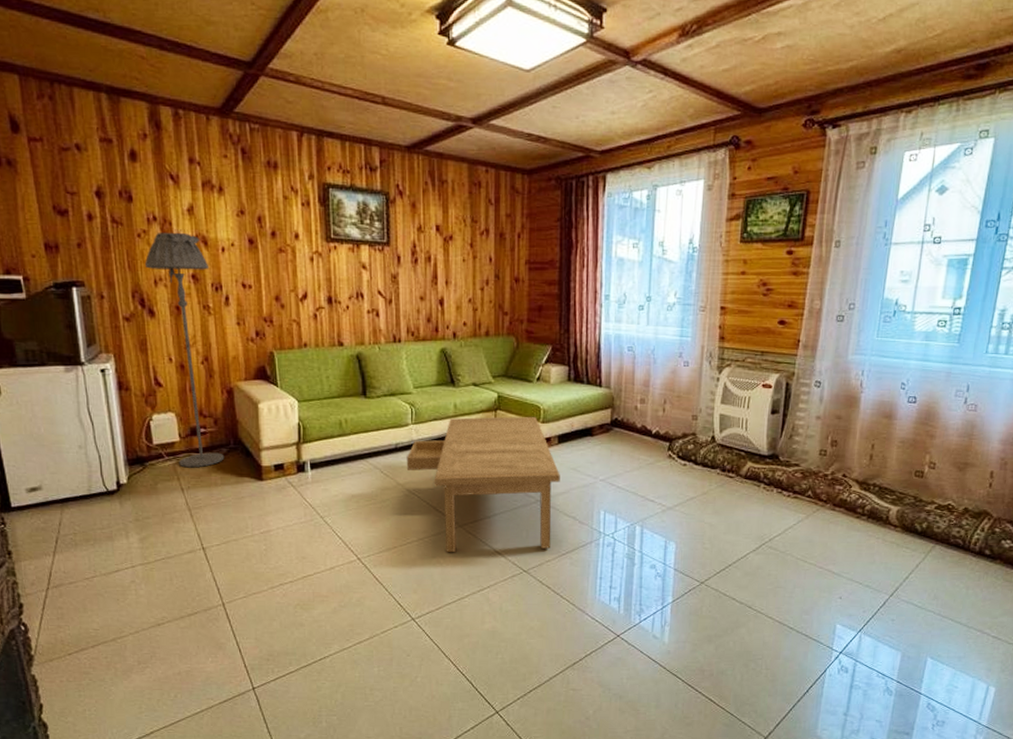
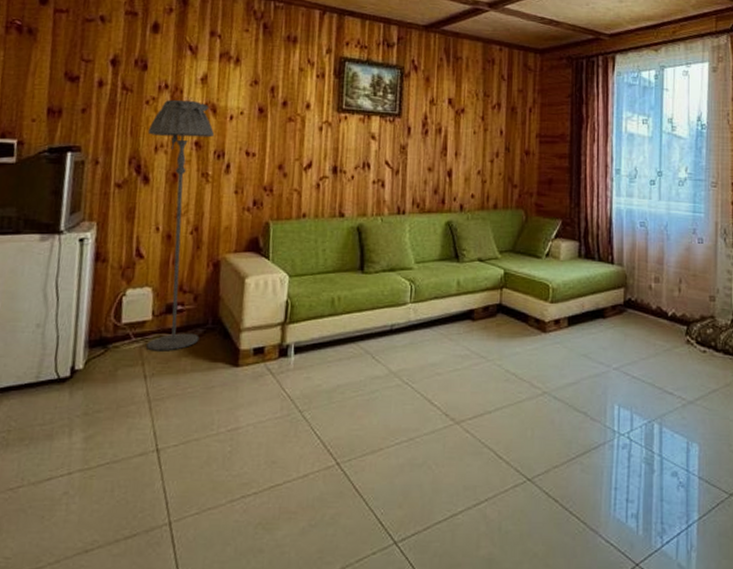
coffee table: present [406,416,560,553] -> none [401,295,570,457]

